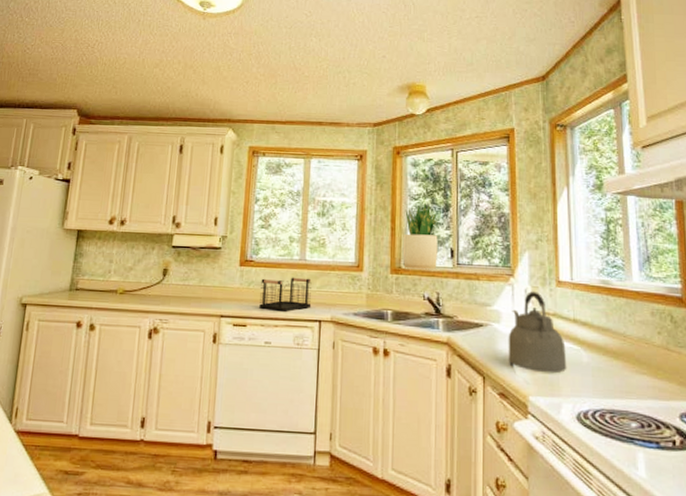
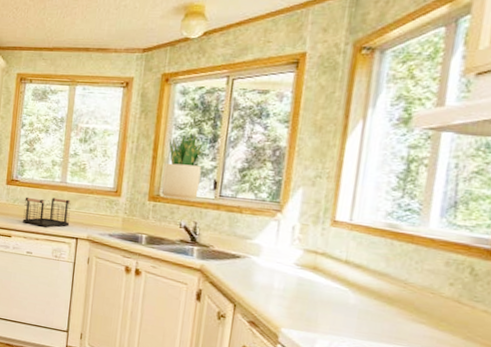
kettle: present [508,291,567,374] -> none [263,228,331,311]

